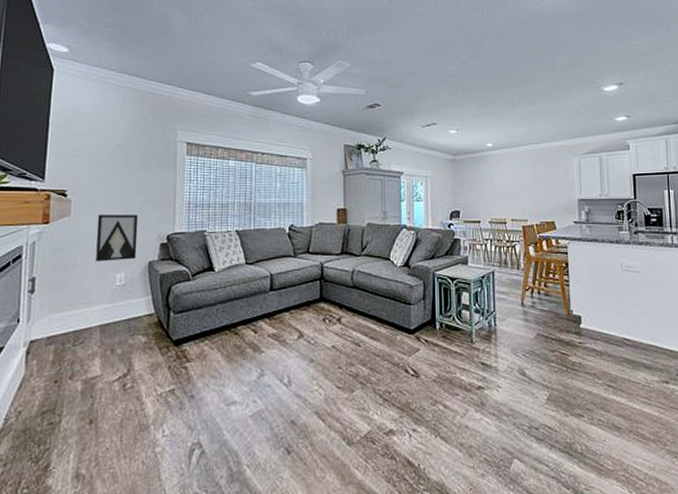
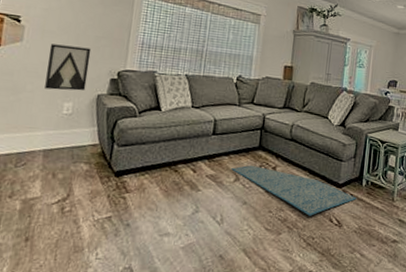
rug: none [294,318,432,368] -> present [231,164,357,216]

